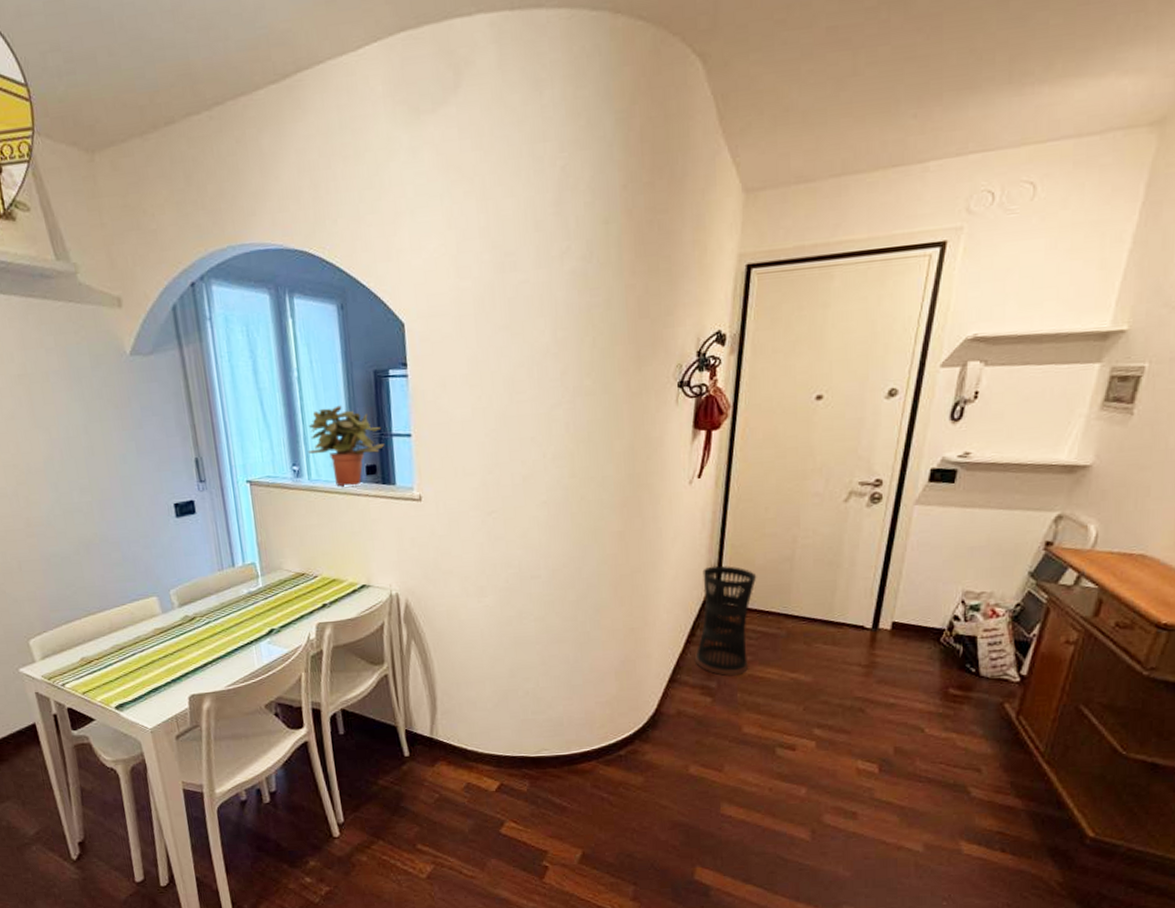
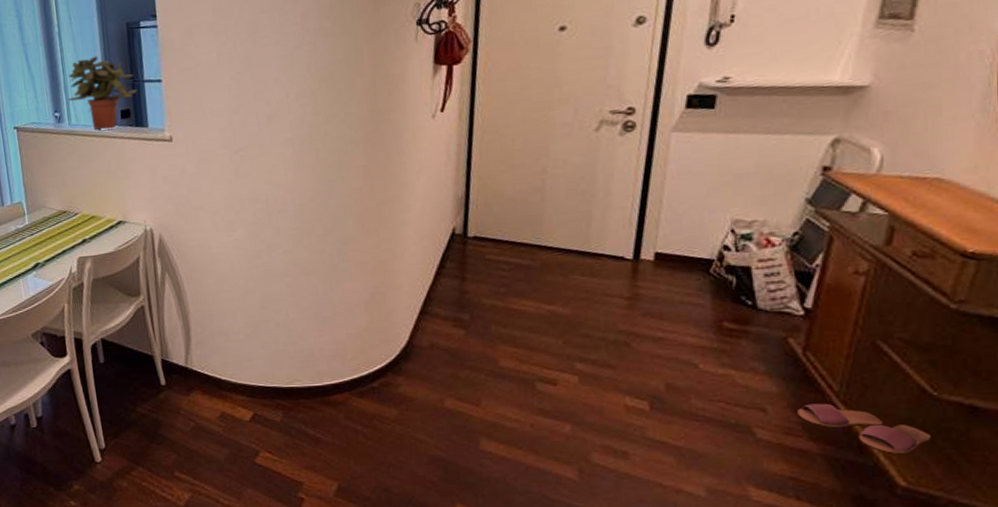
umbrella stand: present [694,565,757,676] -> none [445,197,507,308]
slippers: none [1008,763,1117,808] -> present [797,403,931,454]

